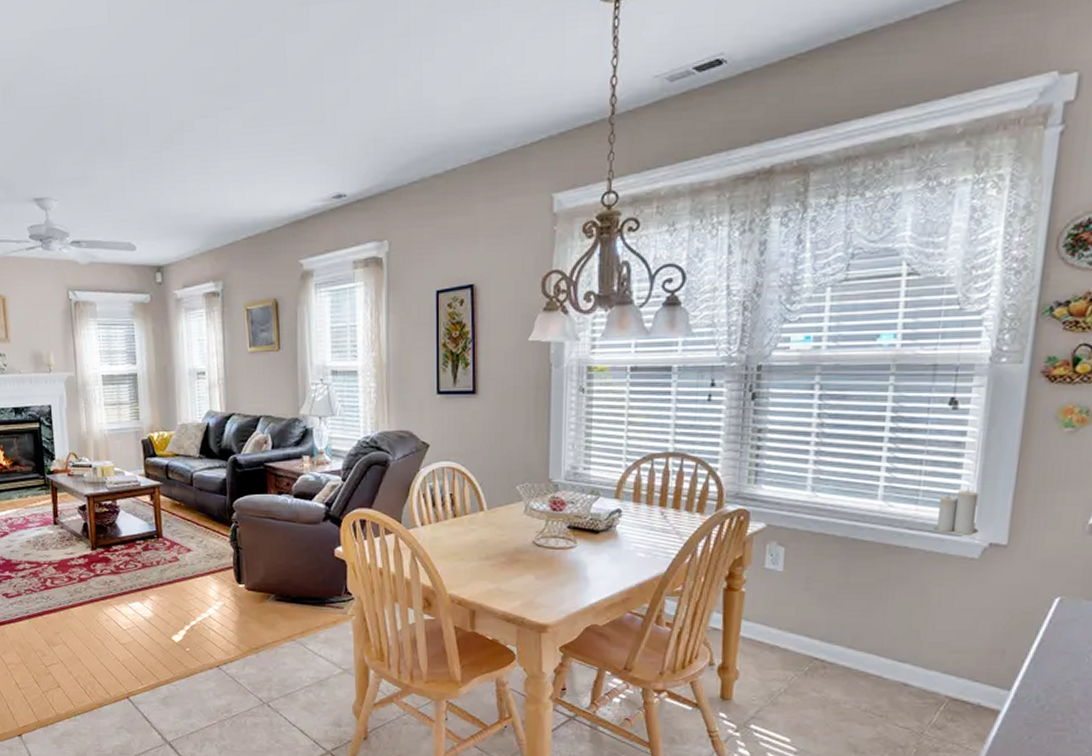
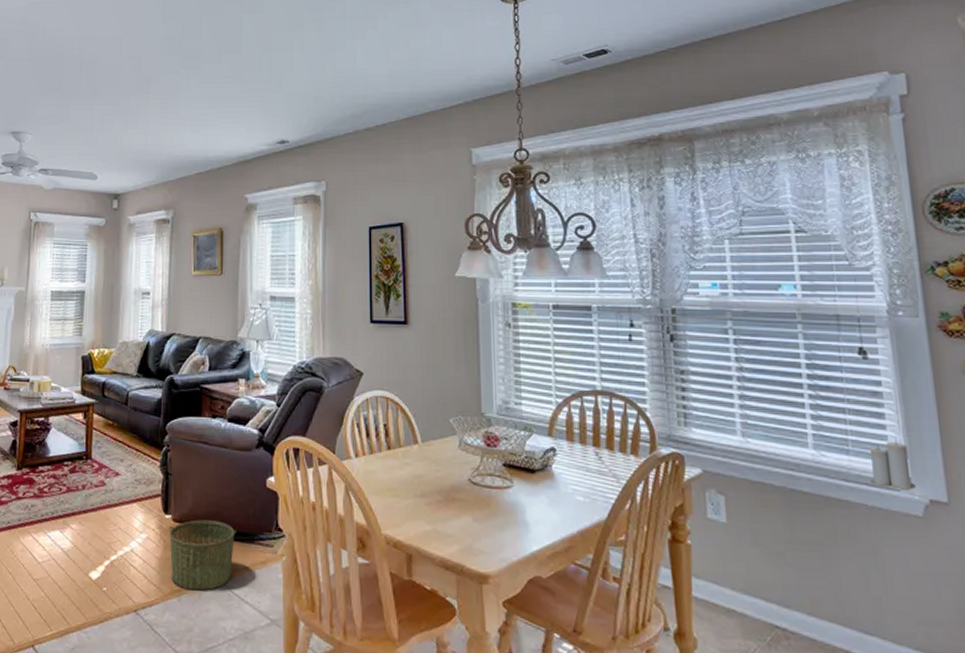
basket: none [242,587,308,648] -> present [168,519,236,591]

